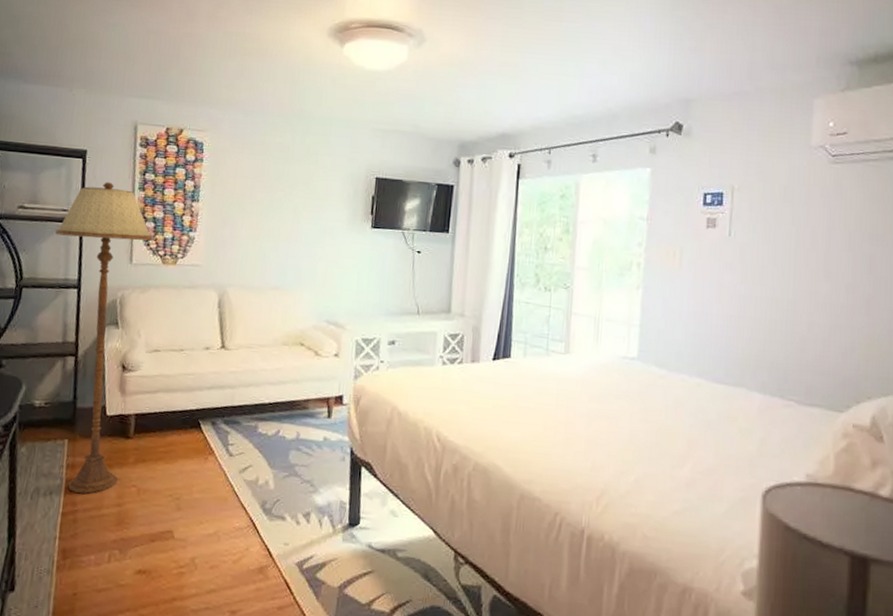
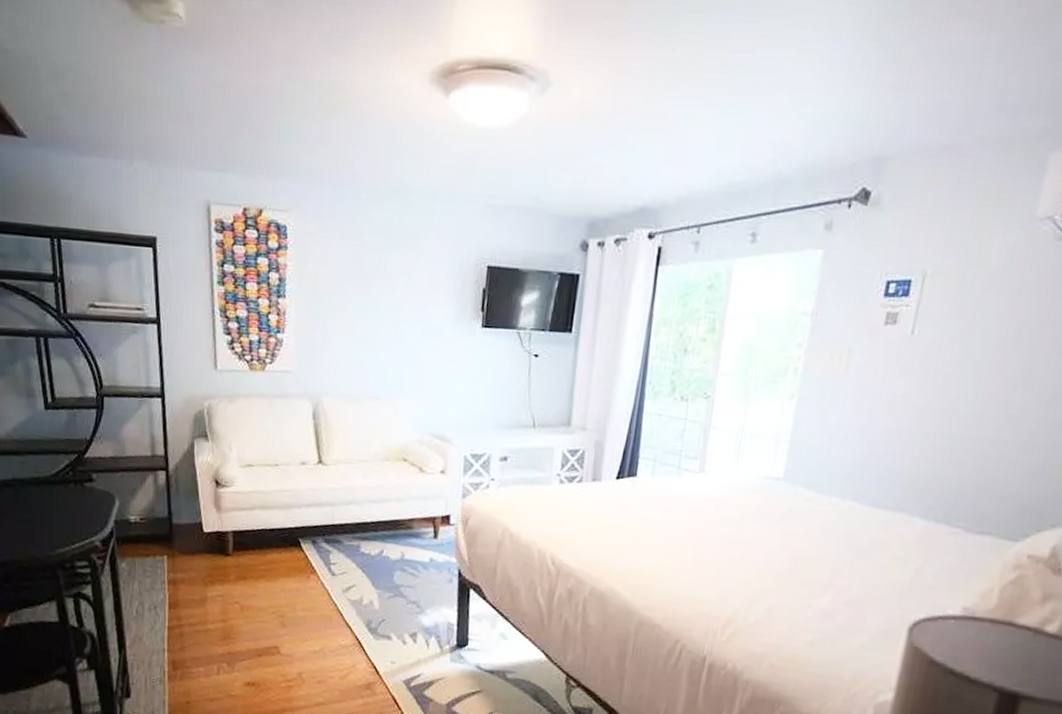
floor lamp: present [55,182,153,494] -> none [131,275,238,609]

